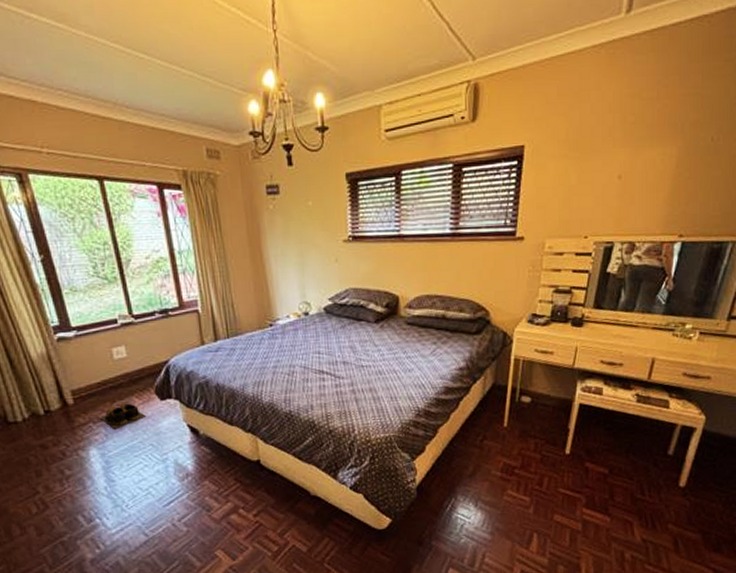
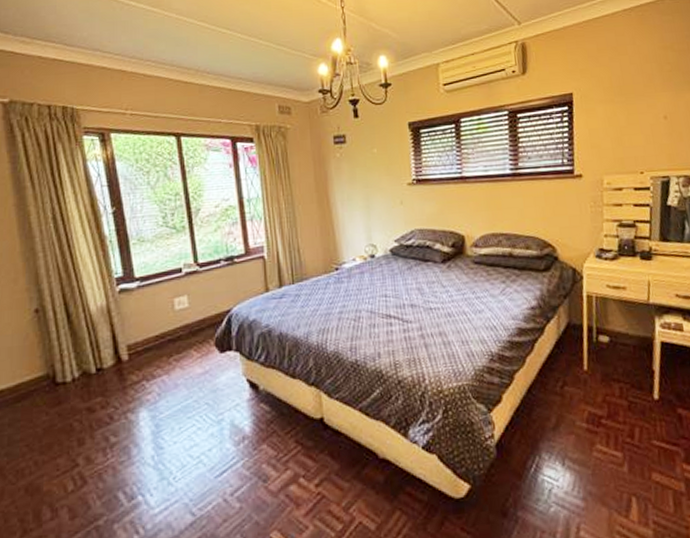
shoes: present [100,403,147,430] -> none [155,357,204,388]

